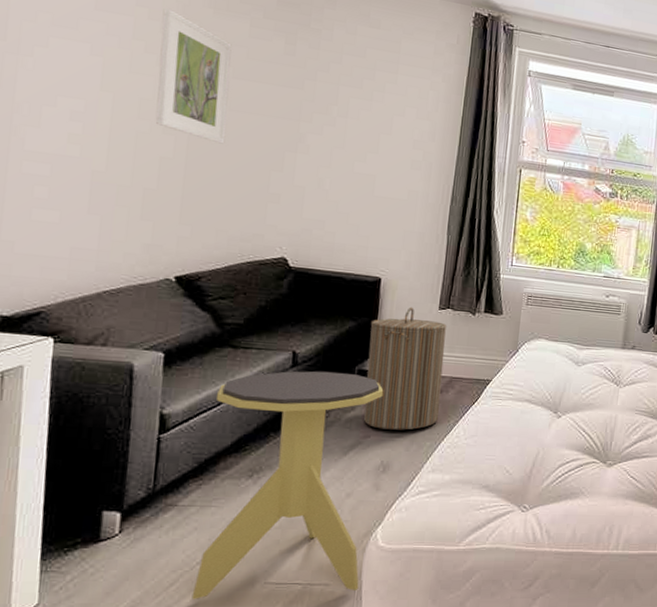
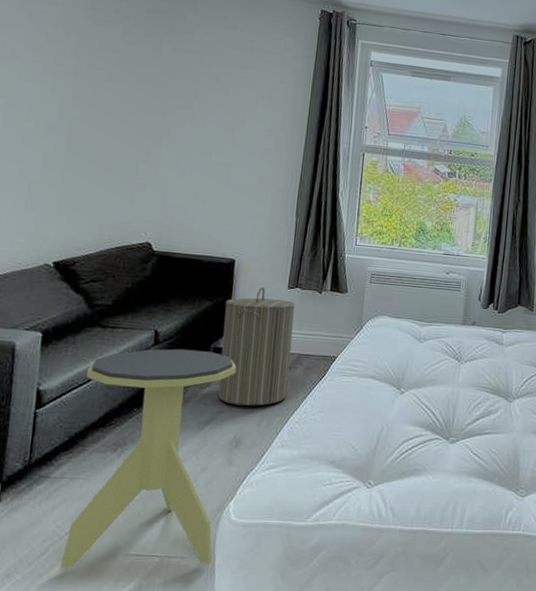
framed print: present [155,8,232,144] -> none [40,21,107,140]

